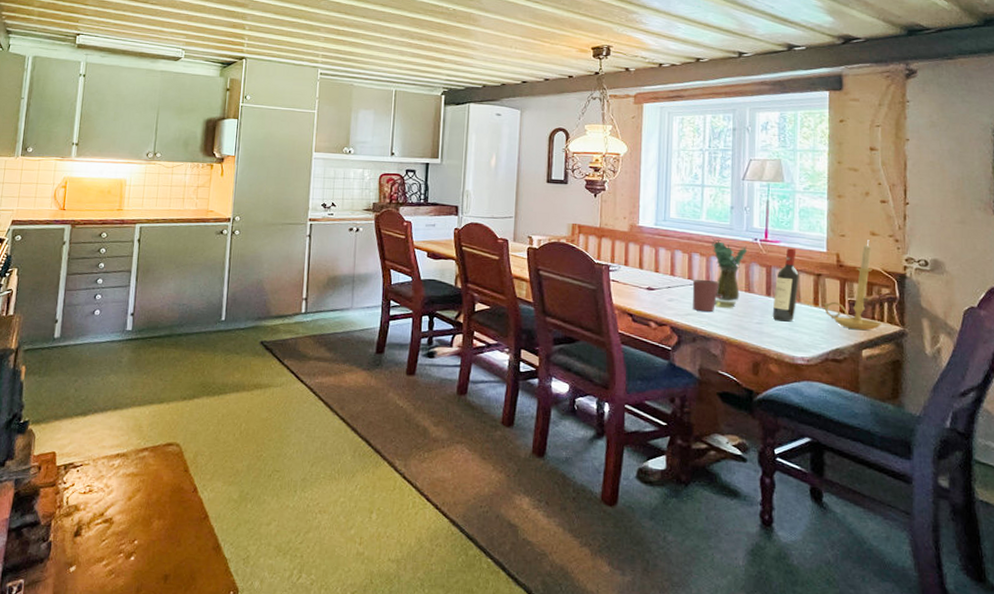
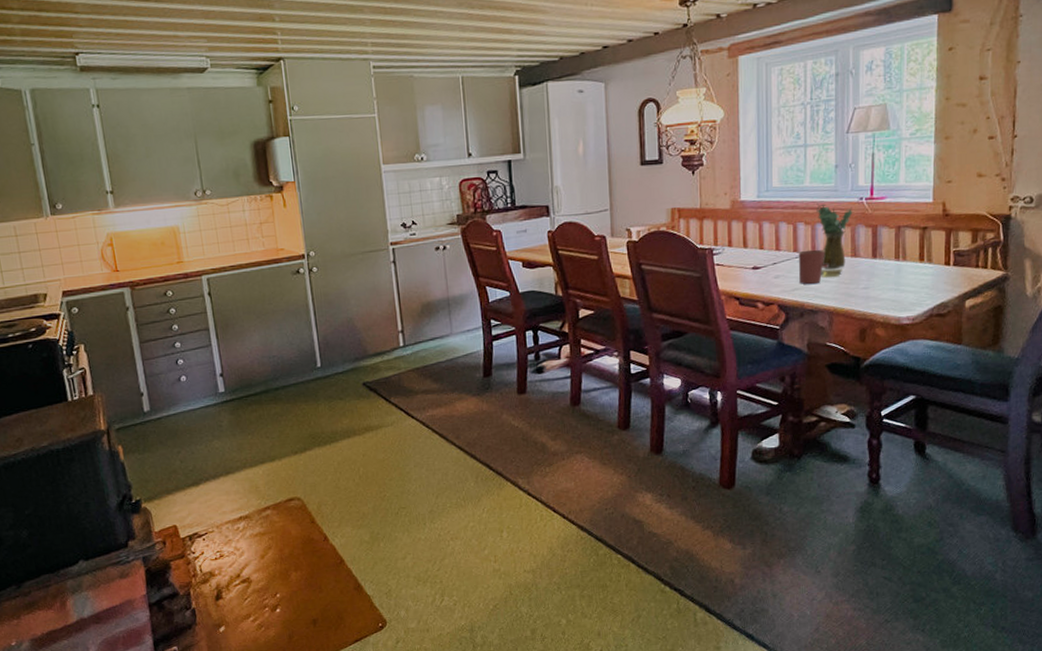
wine bottle: present [772,248,799,322] -> none [878,203,905,283]
candle holder: present [824,240,882,331] -> none [929,182,985,281]

